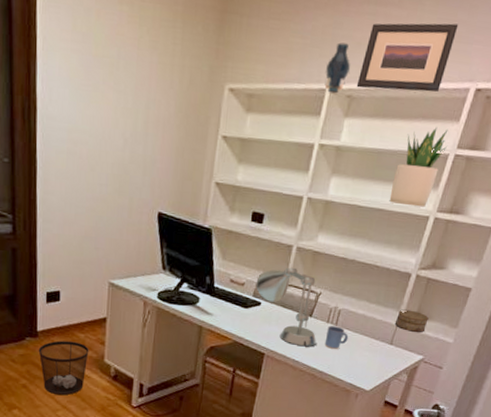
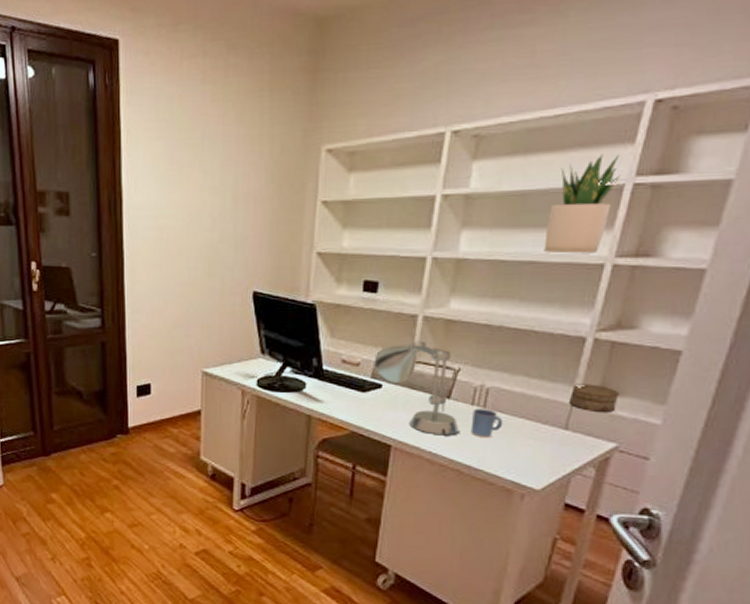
waste bin: present [38,340,89,396] -> none [130,437,183,497]
vase: present [324,42,350,94] -> none [443,77,474,136]
picture frame: present [356,23,459,92] -> none [484,29,619,125]

